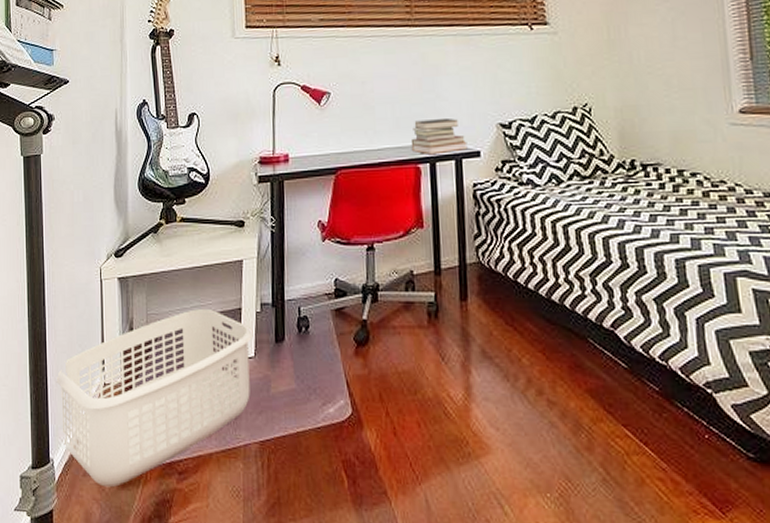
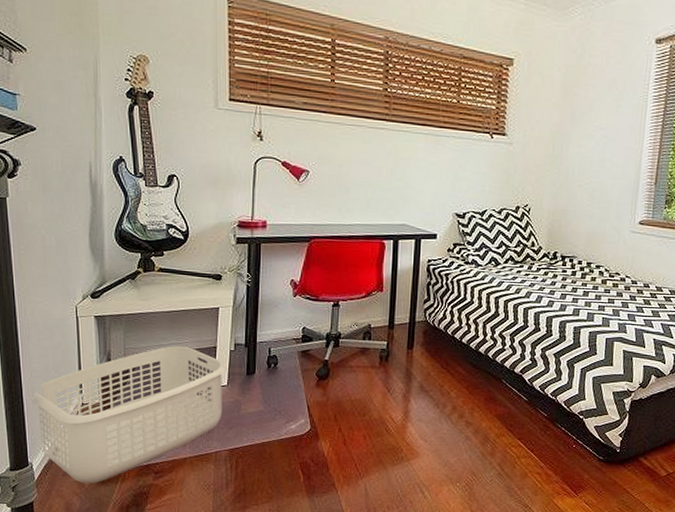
books: present [411,117,468,155] -> none [378,203,427,234]

